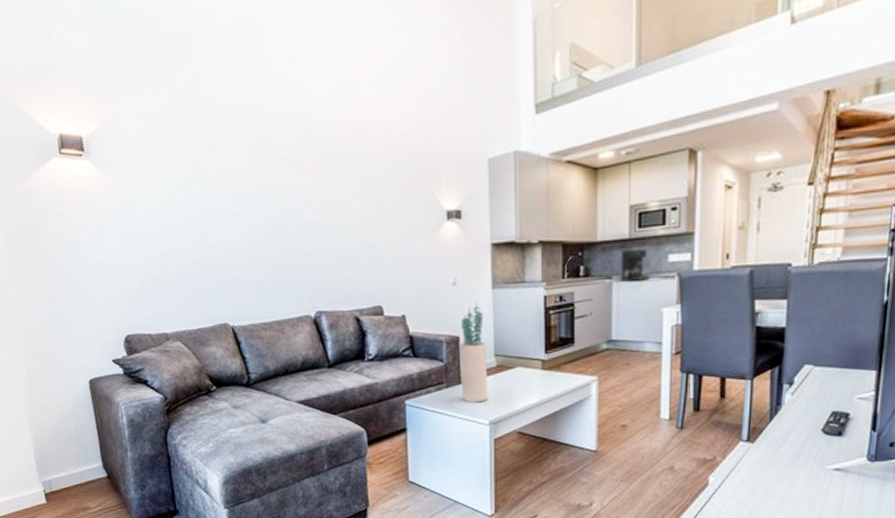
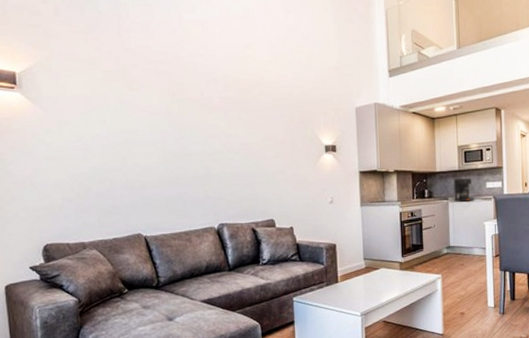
vase: present [459,301,489,403] -> none [336,216,360,298]

